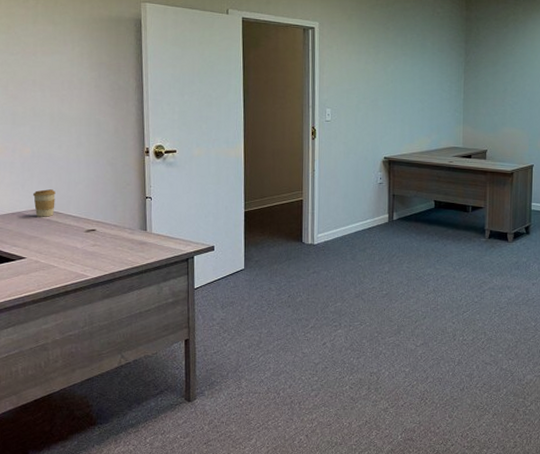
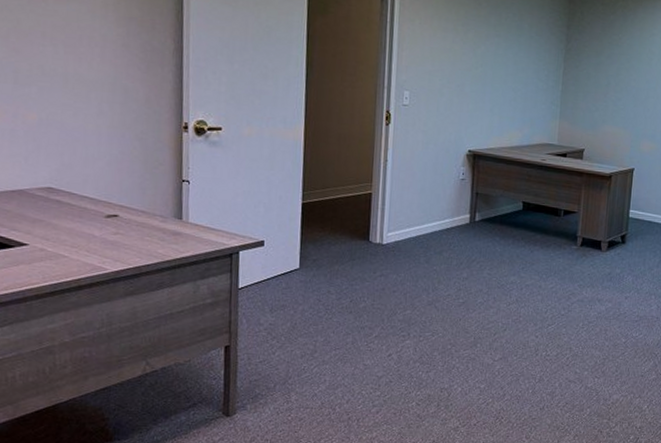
coffee cup: present [32,189,56,217] -> none [38,164,68,198]

